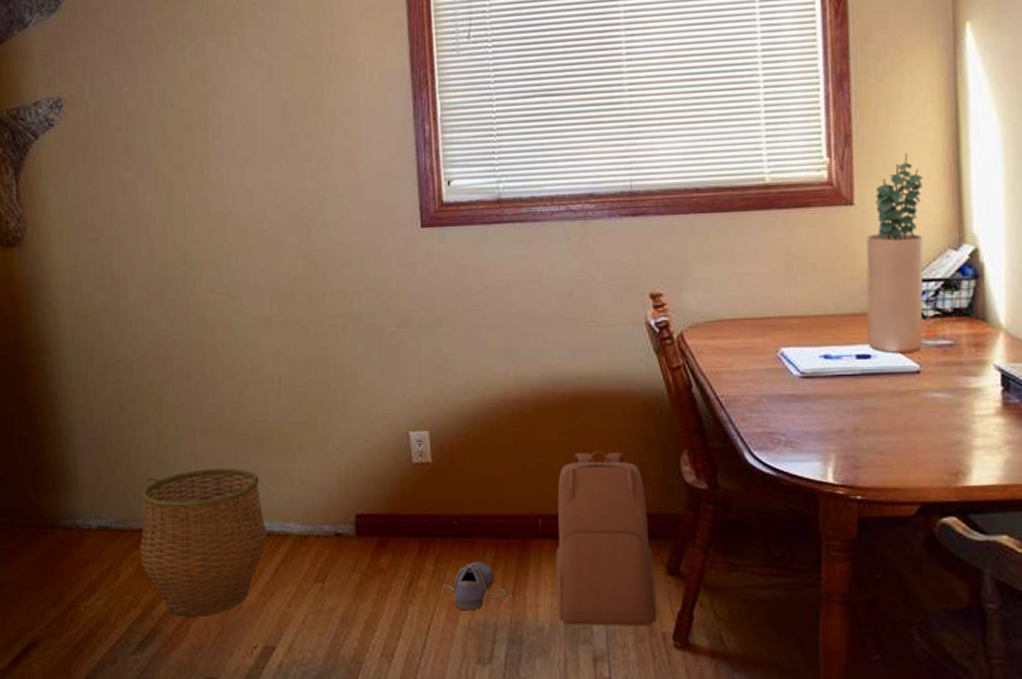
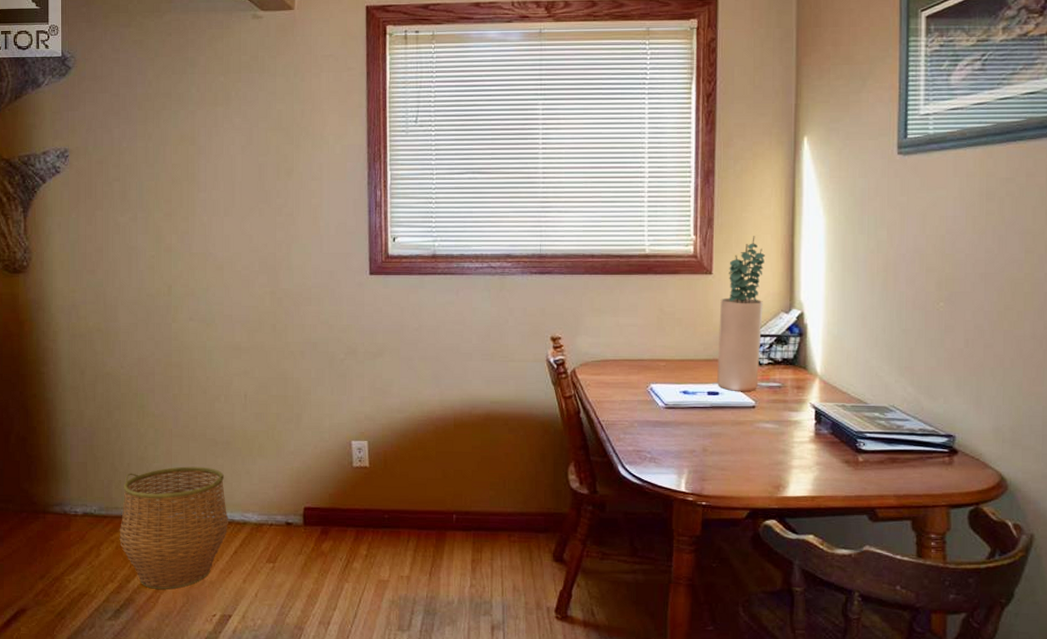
shoe: present [440,561,506,611] -> none [371,548,424,588]
backpack: present [556,450,658,627] -> none [464,460,544,602]

